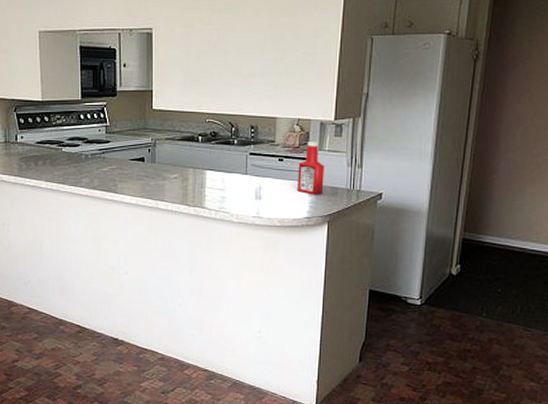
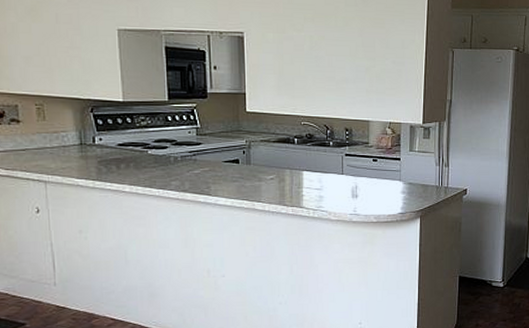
ketchup bottle: present [297,142,324,195] -> none [391,143,415,193]

